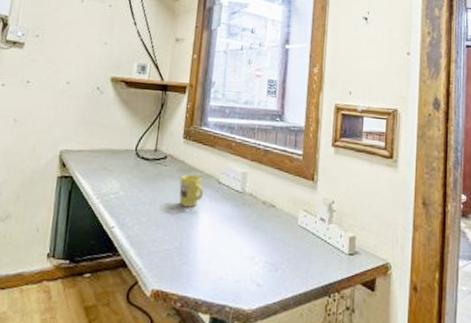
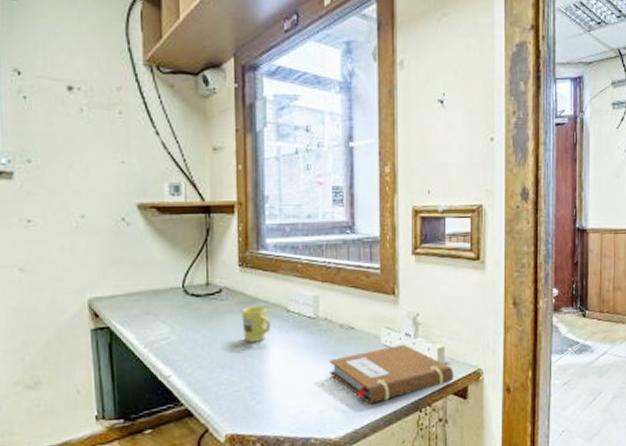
notebook: none [248,227,364,282] -> present [328,343,455,404]

